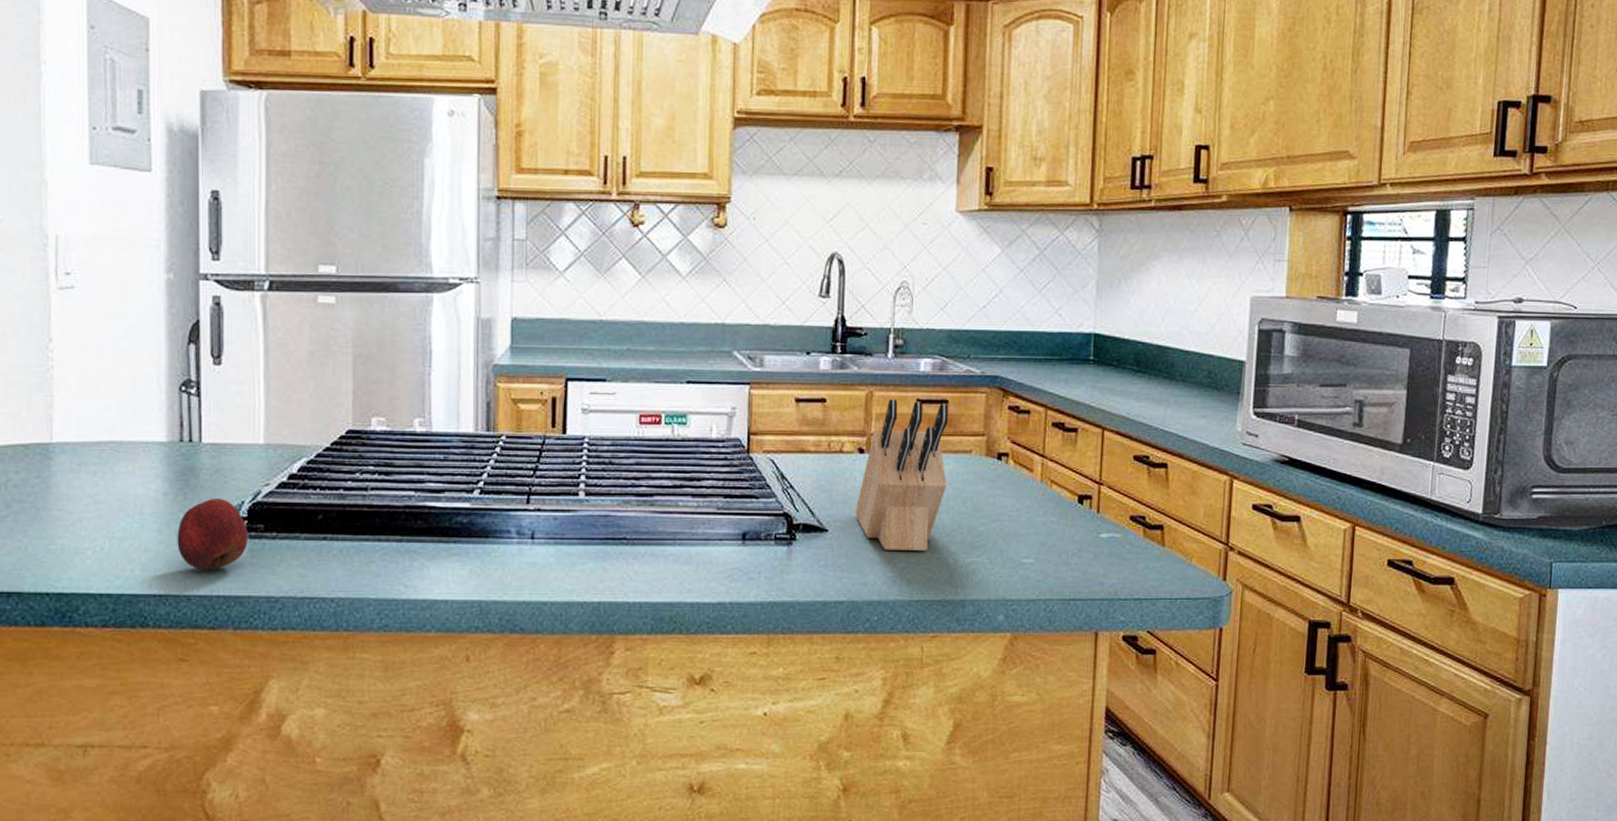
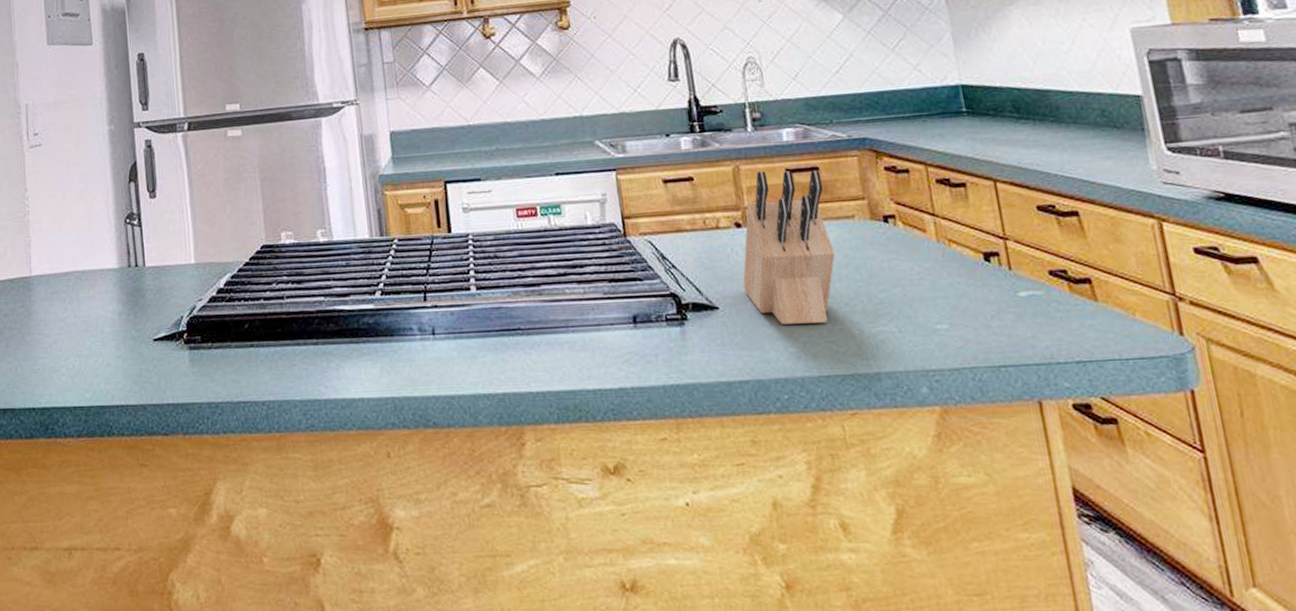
apple: present [177,497,248,571] -> none [131,314,189,381]

